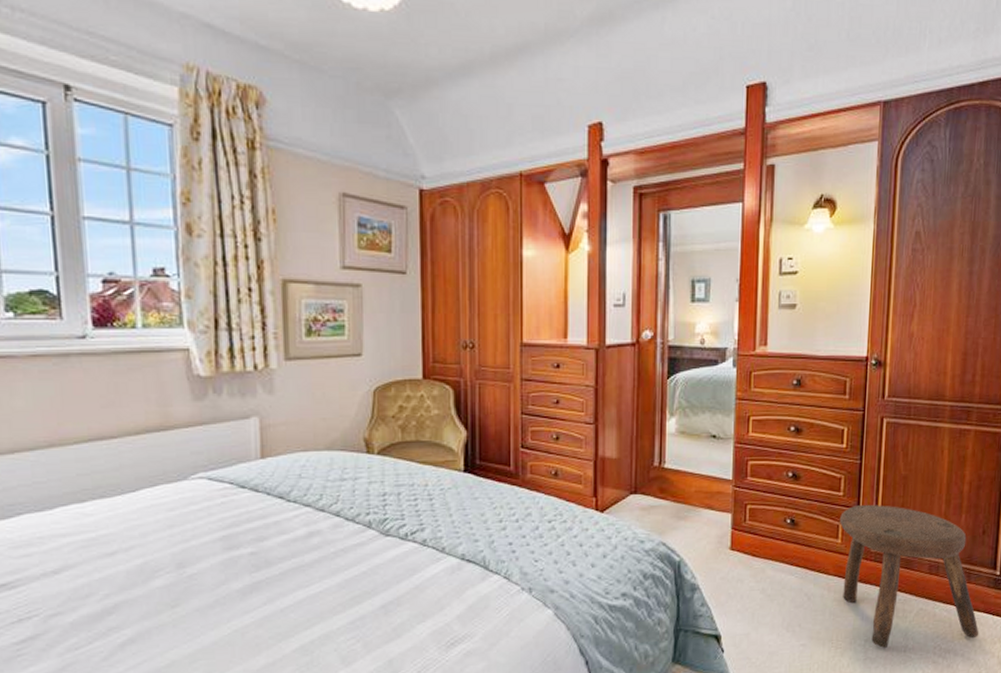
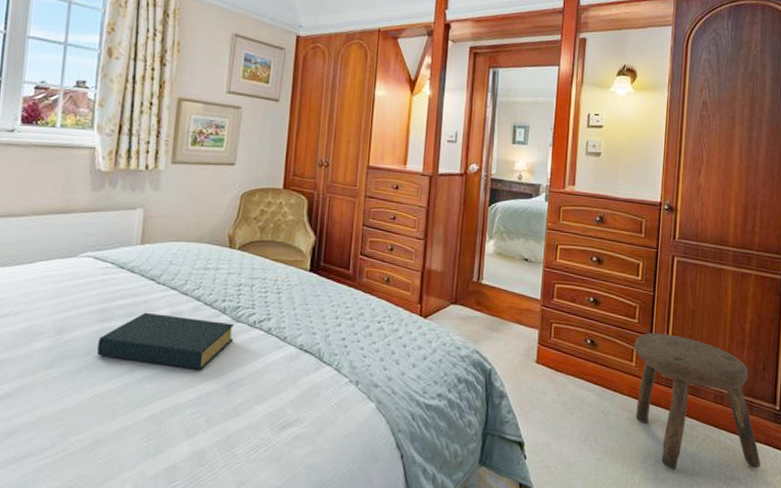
hardback book: none [226,534,385,593] -> present [96,312,235,370]

